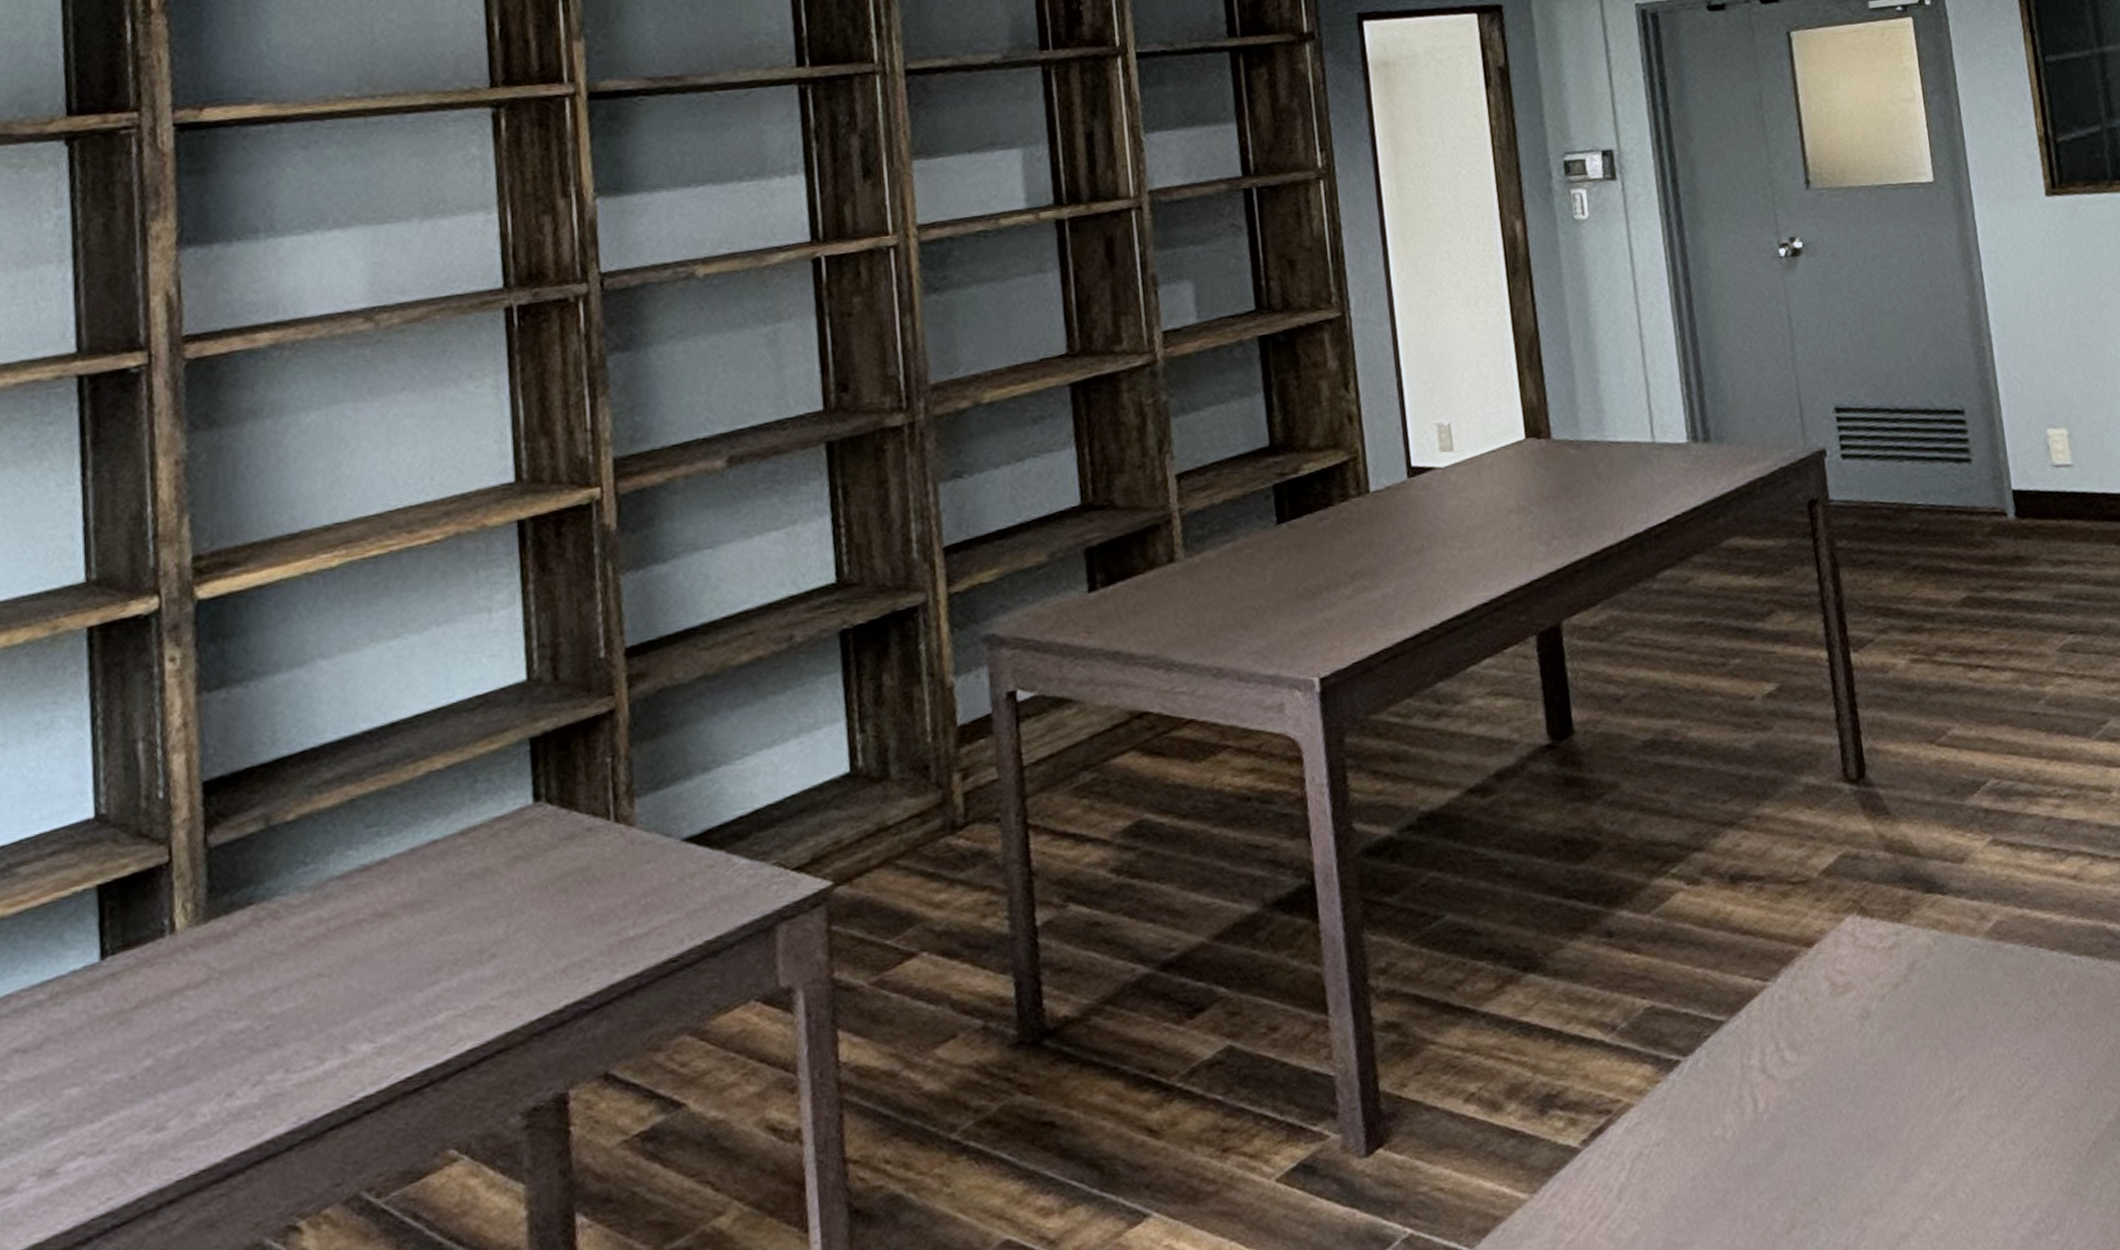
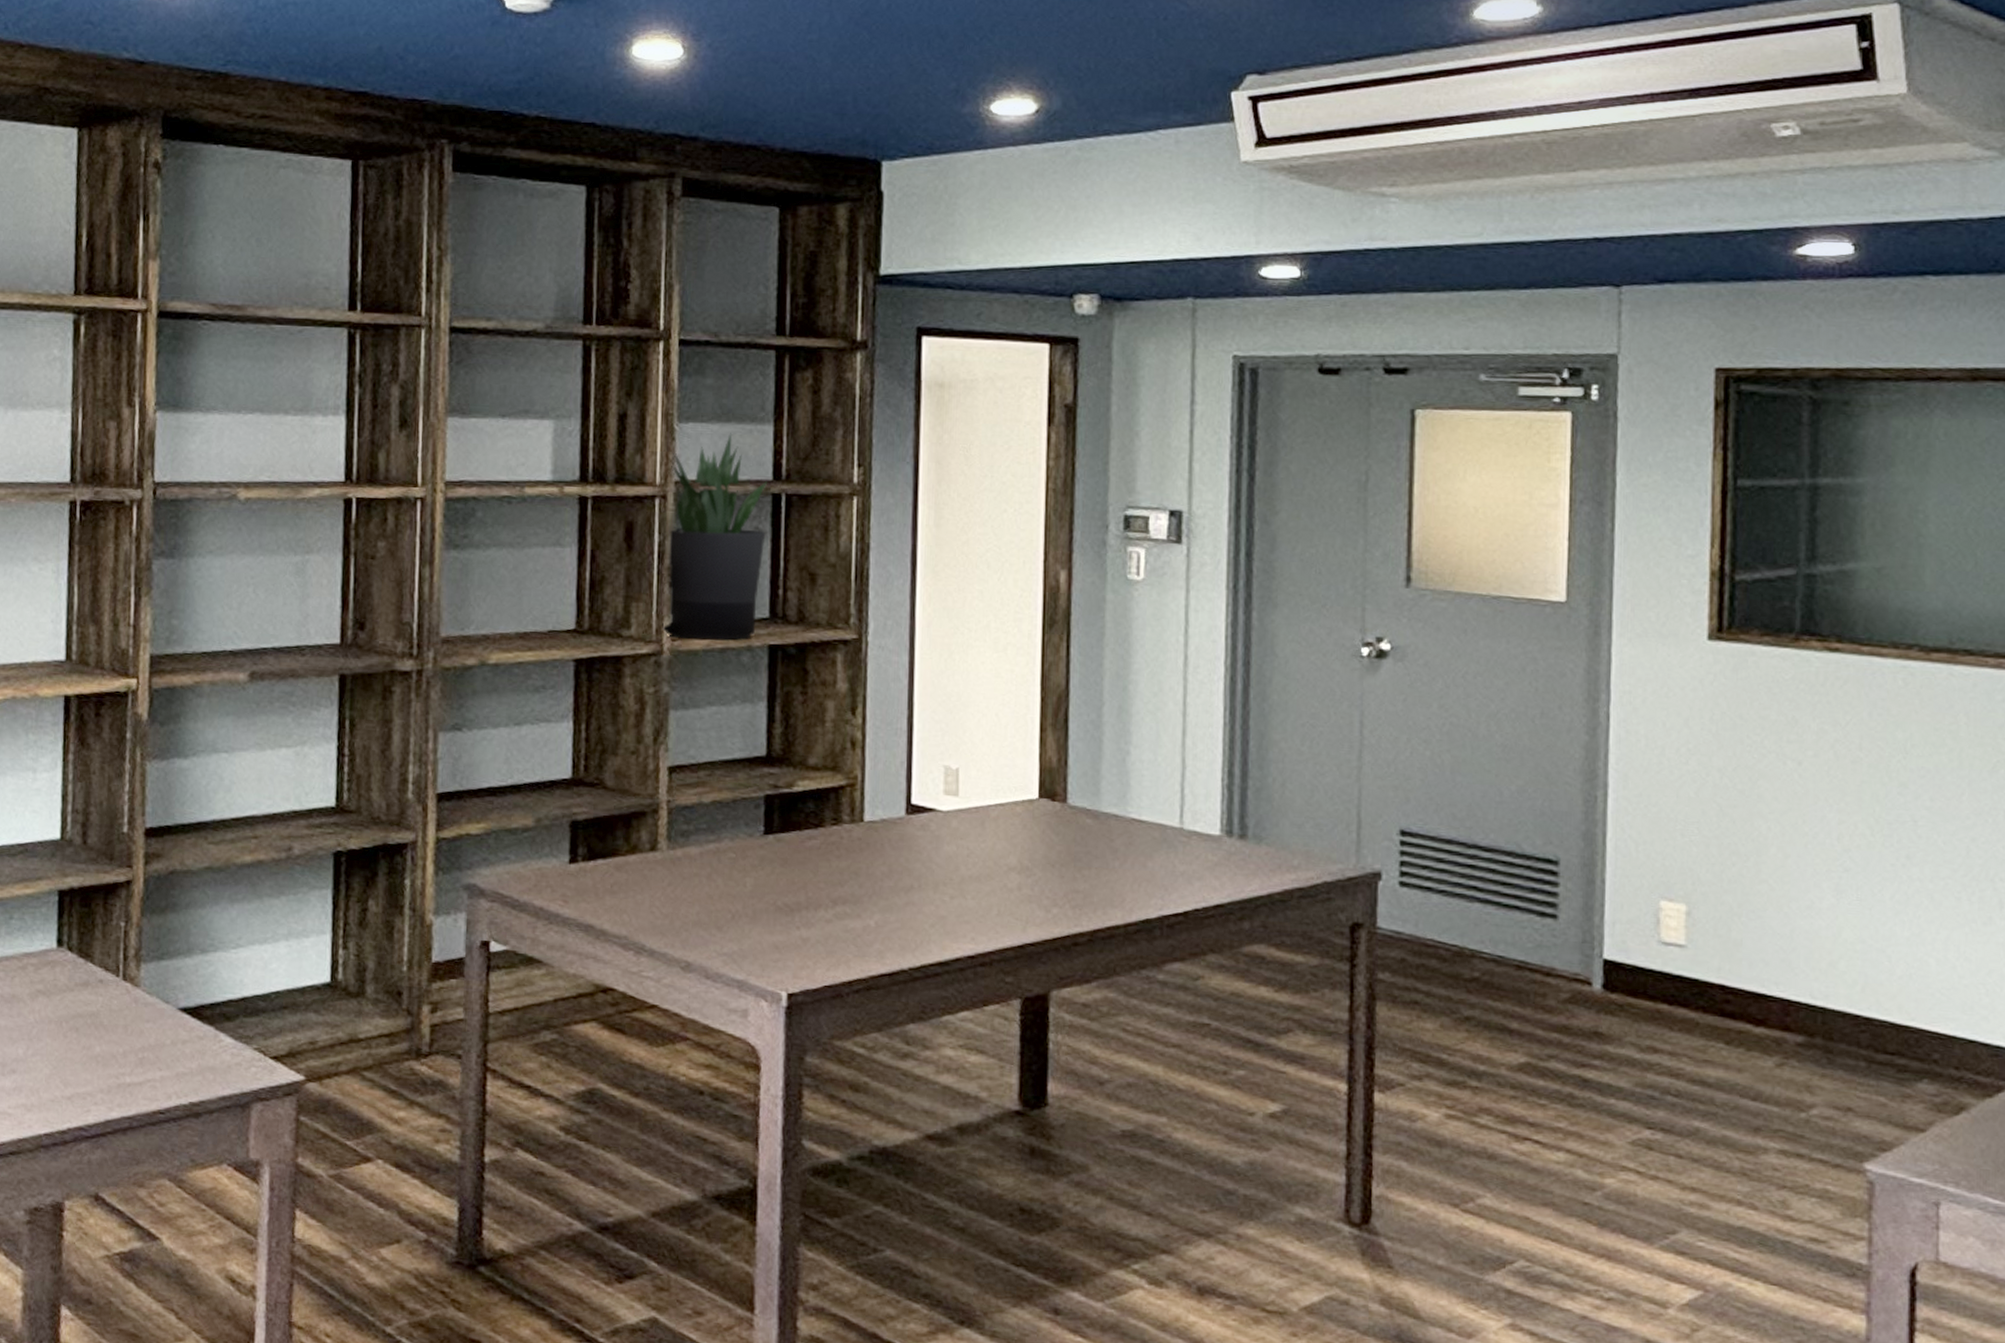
planter: none [1143,136,1243,344] -> present [662,433,767,640]

